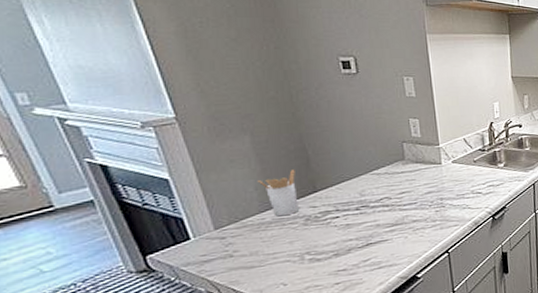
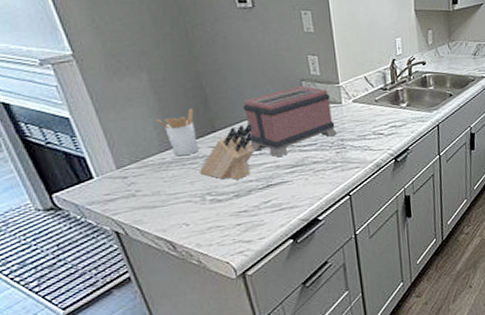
knife block: none [298,183,355,239] -> present [198,123,255,180]
toaster: none [345,148,437,217] -> present [243,86,337,158]

